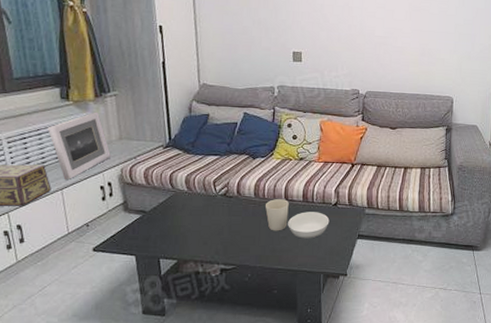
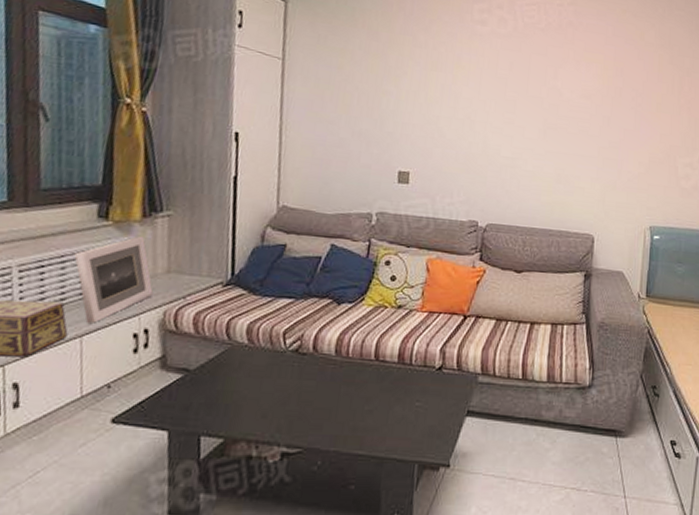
dixie cup: present [265,199,289,231] -> none [348,359,380,403]
bowl: present [288,212,330,239] -> none [376,377,431,414]

